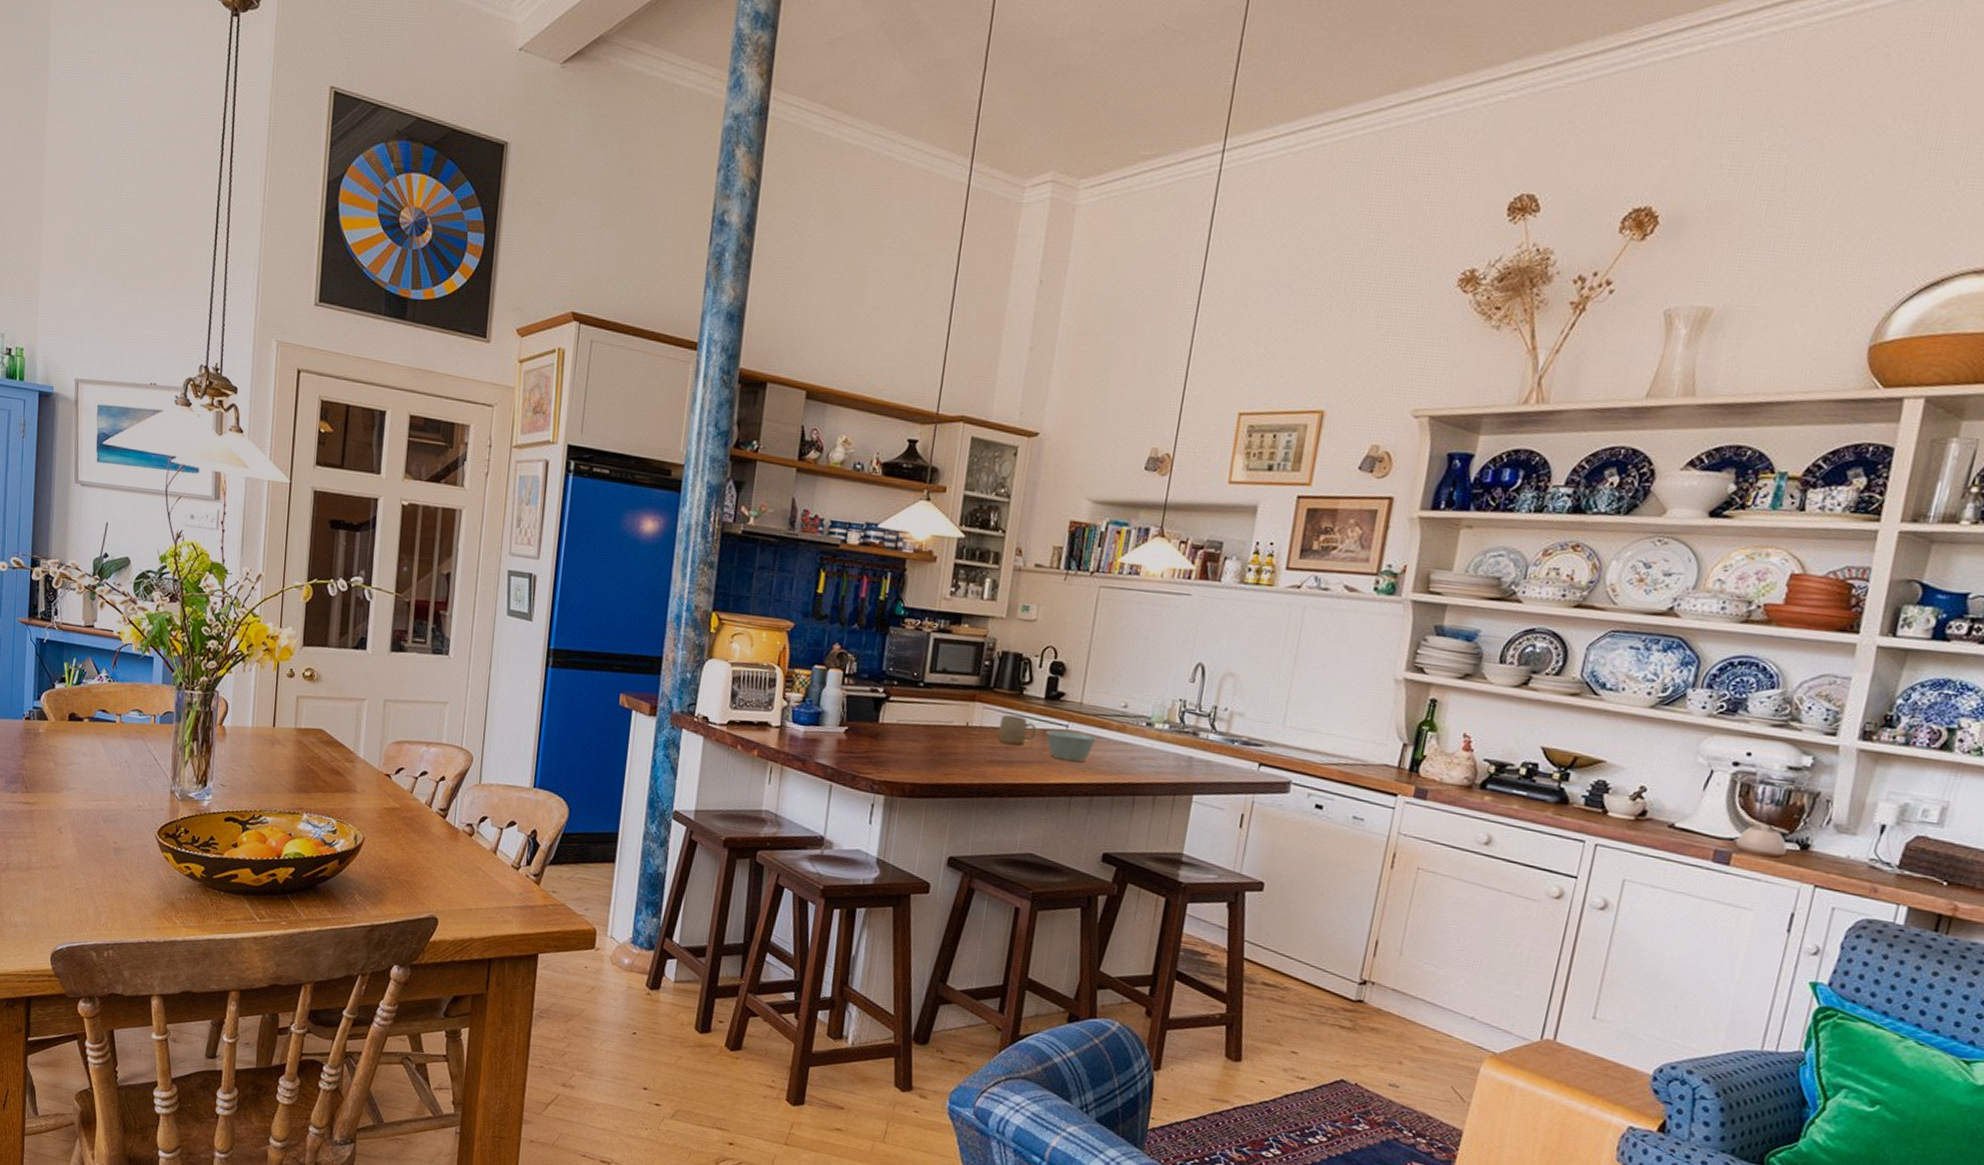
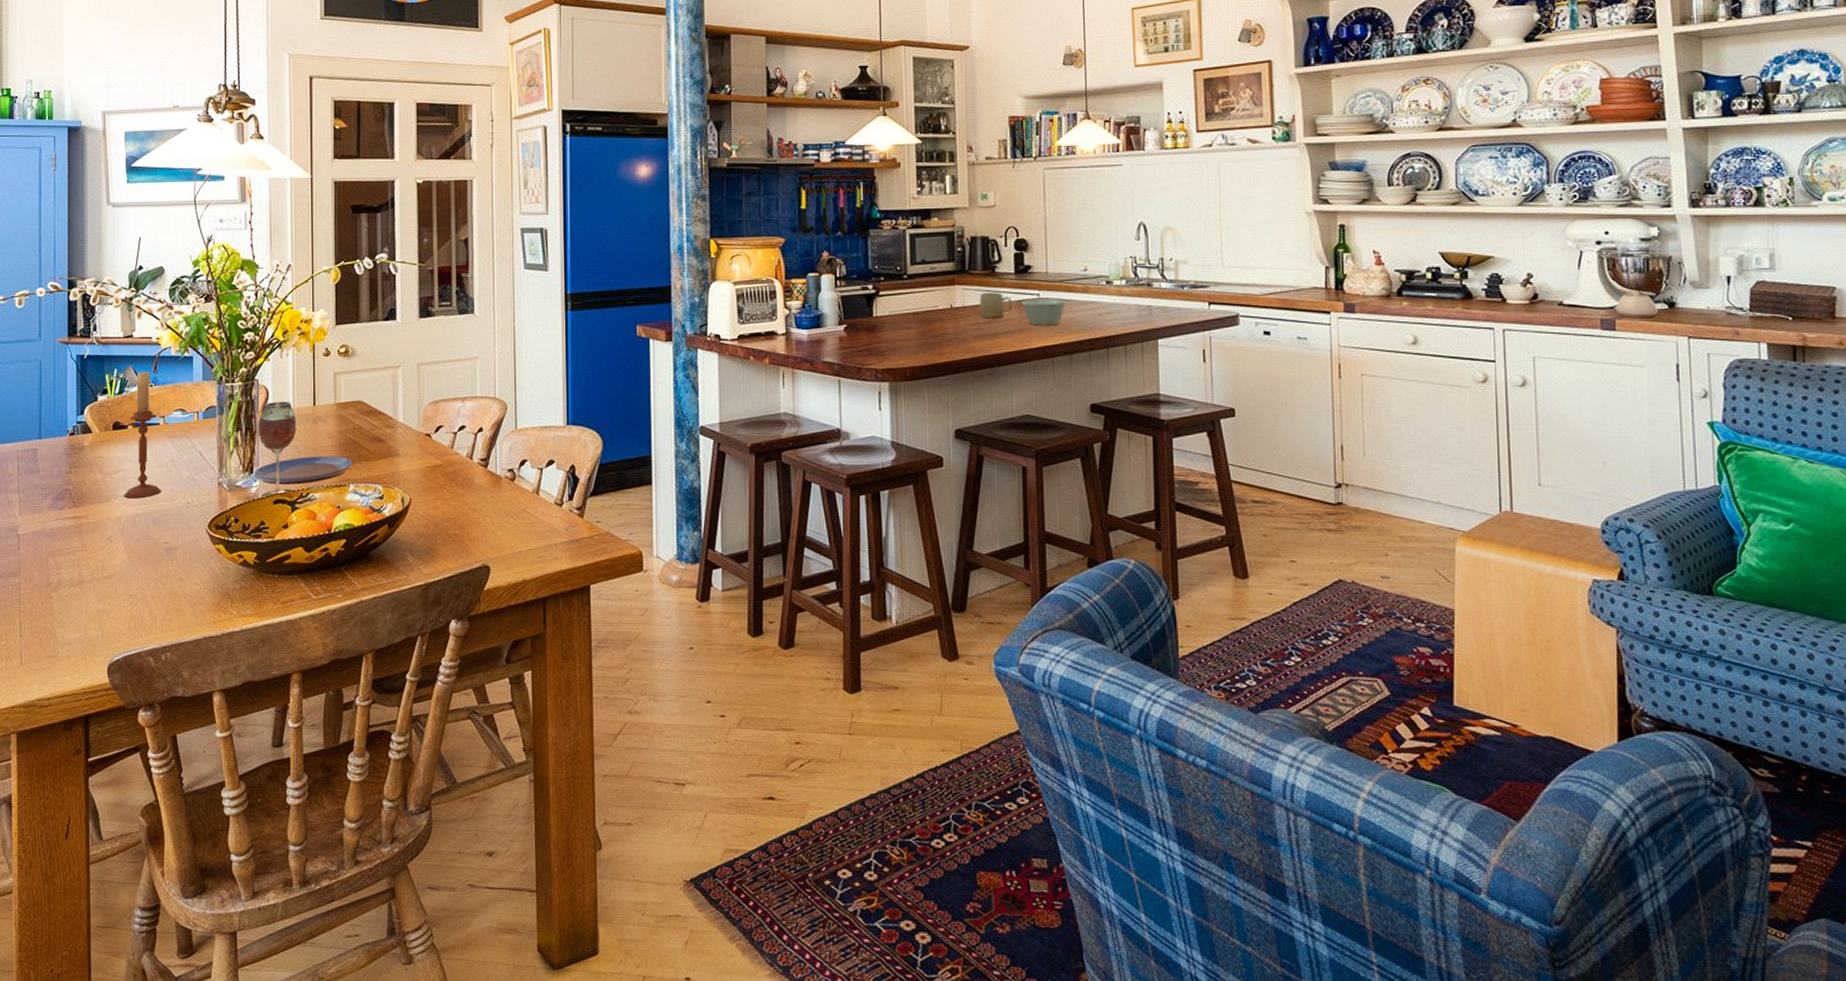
candlestick: none [76,663,113,794] -> present [124,370,161,499]
plate: none [208,777,308,807] -> present [255,456,352,485]
wineglass: none [213,716,255,814] -> present [258,402,297,499]

